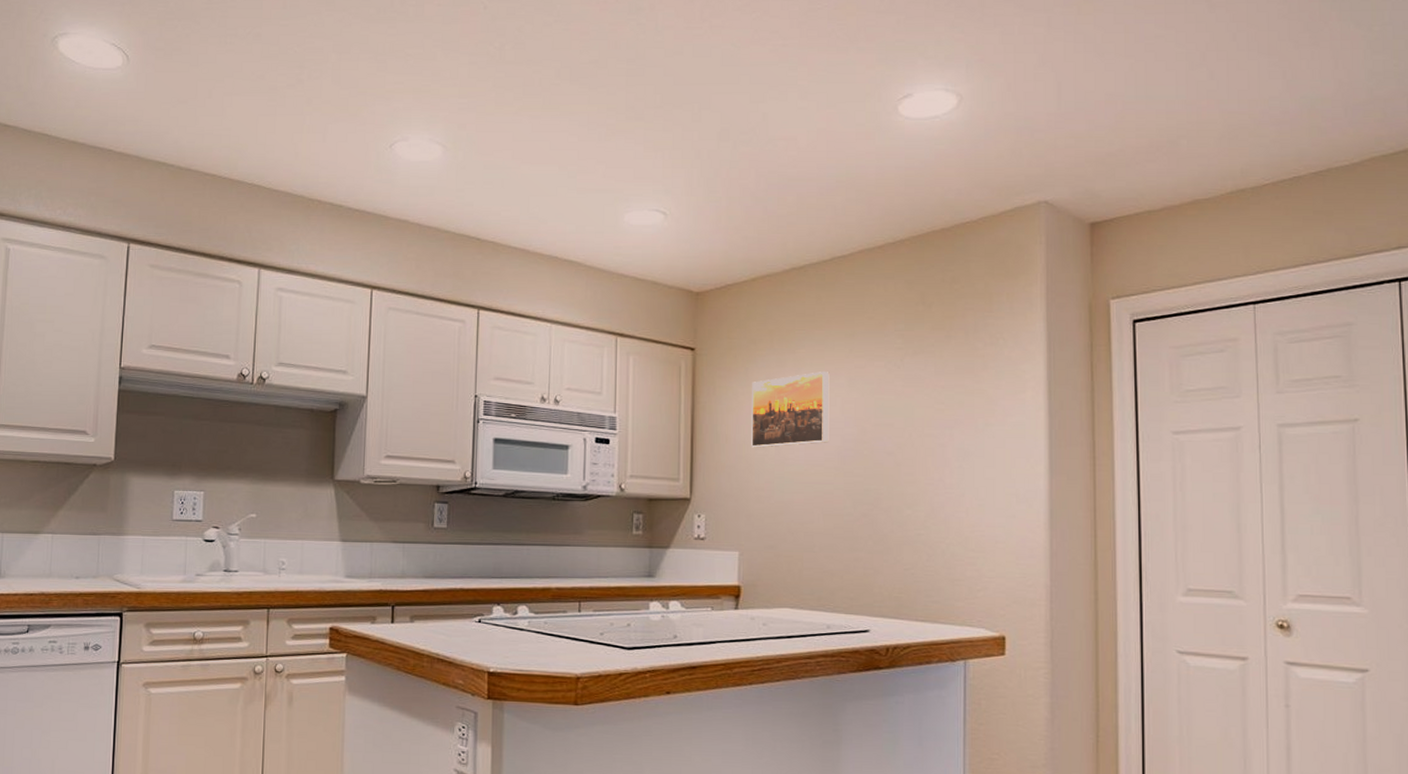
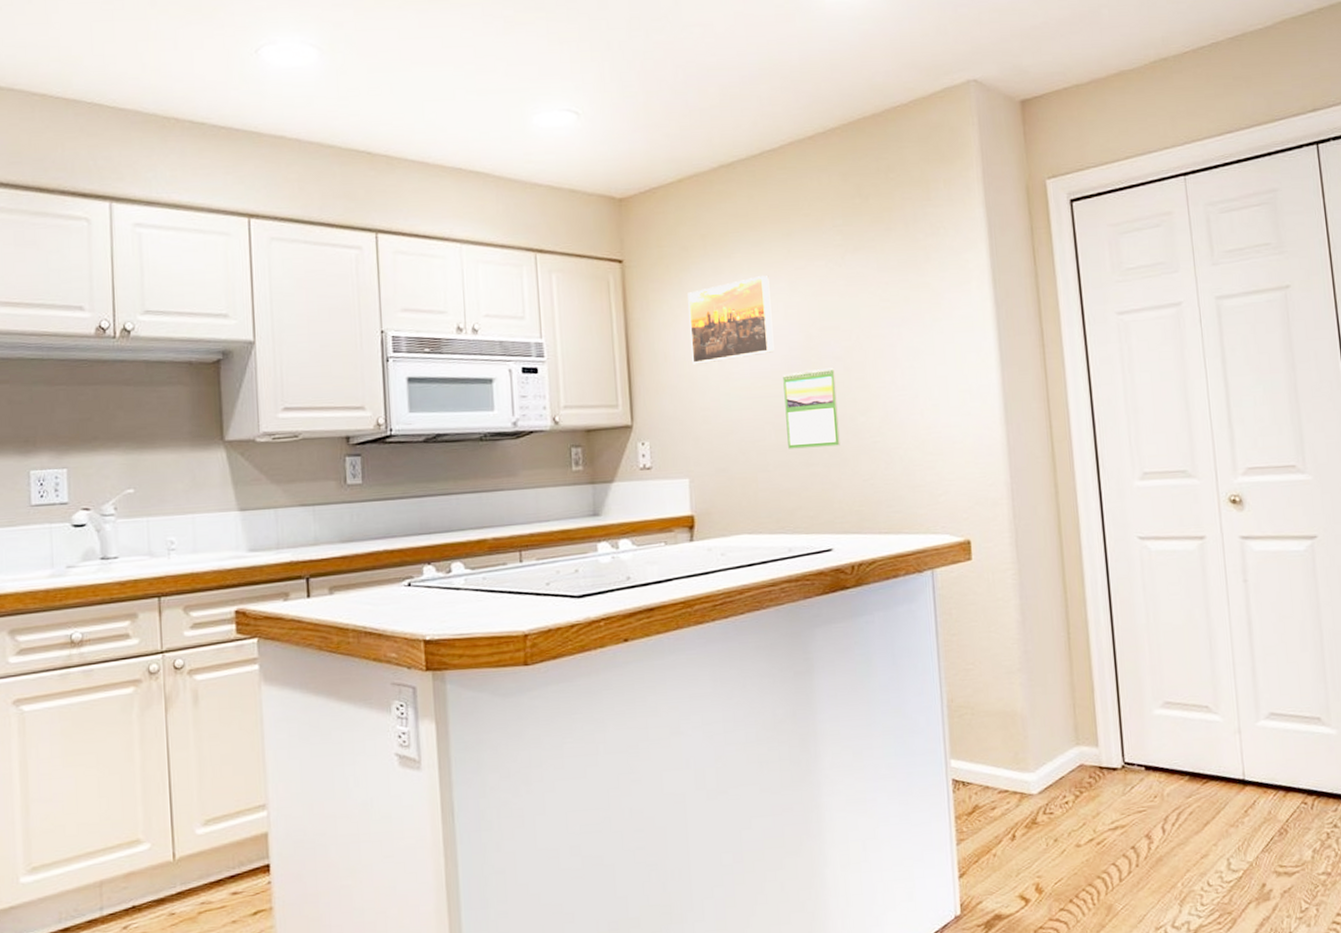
calendar: none [835,461,885,535] -> present [783,367,840,449]

